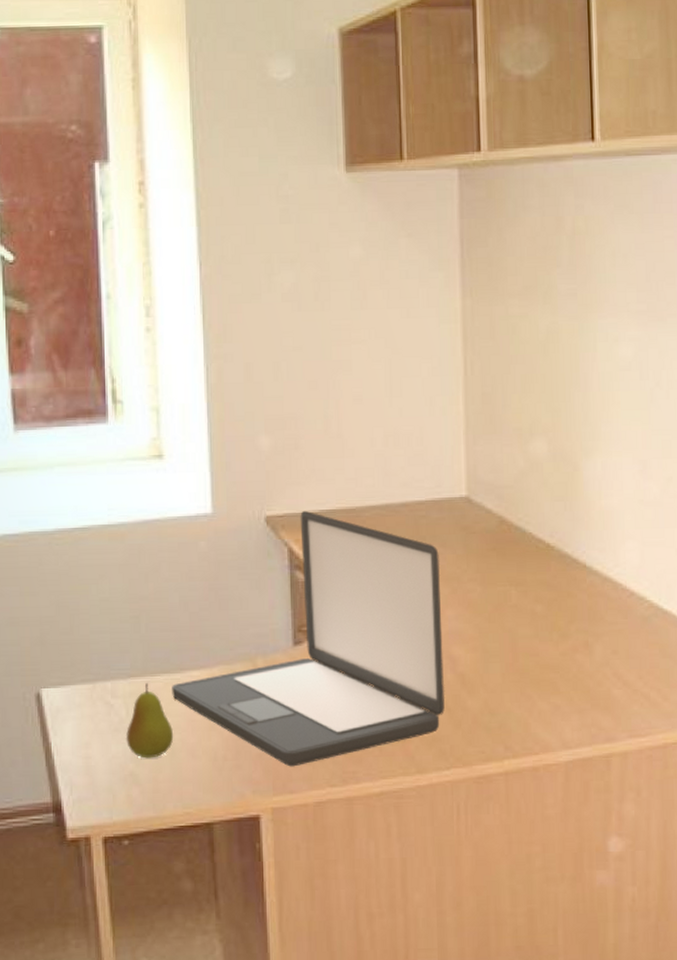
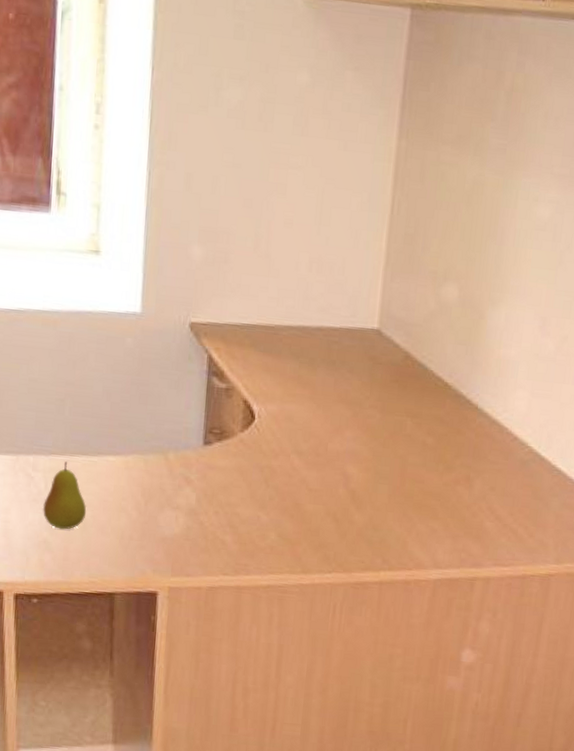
laptop: present [172,510,445,767] -> none [88,321,346,554]

